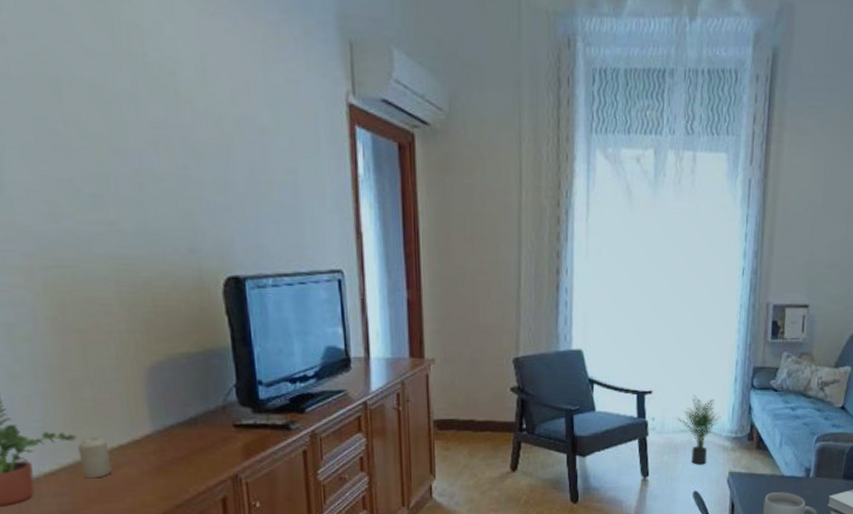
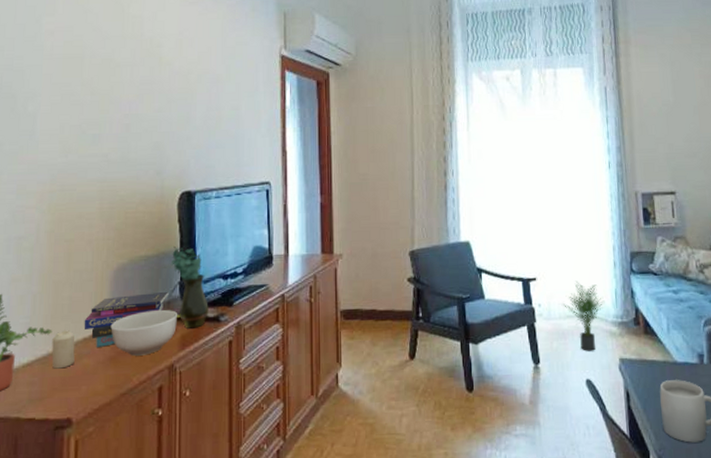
books: none [116,394,223,456] -> present [84,291,169,347]
bowl: none [152,415,238,465] -> present [110,309,178,356]
vase: none [222,343,276,437] -> present [172,247,209,329]

